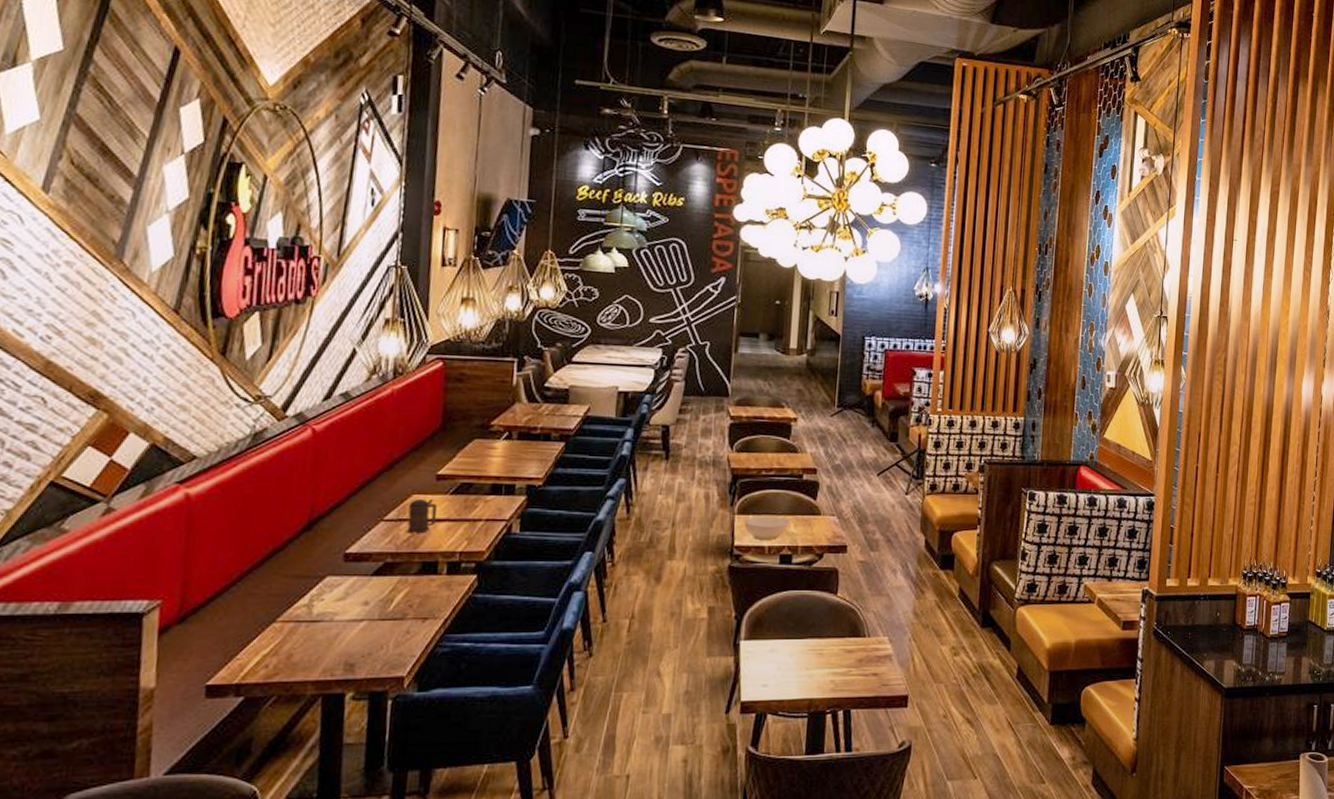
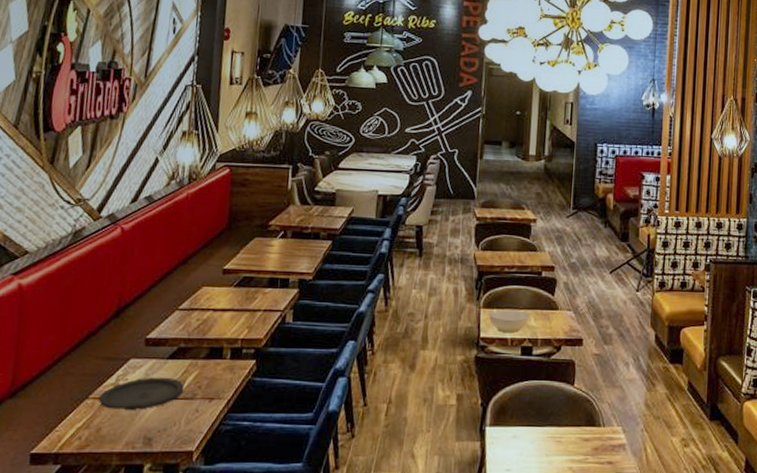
plate: none [289,596,393,633] -> present [99,377,185,410]
beer mug: present [407,498,438,534] -> none [197,290,224,322]

